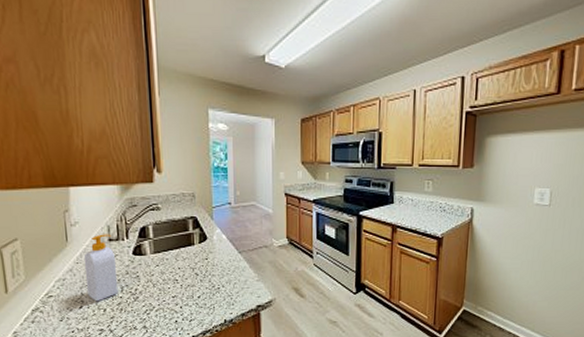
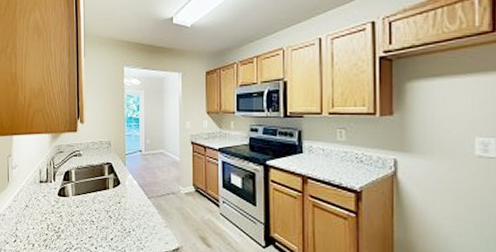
soap bottle: present [84,234,119,302] -> none [20,176,45,237]

